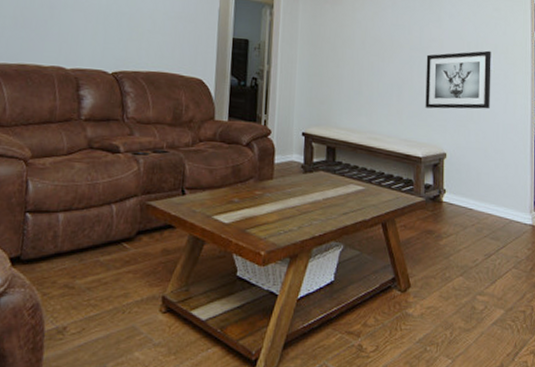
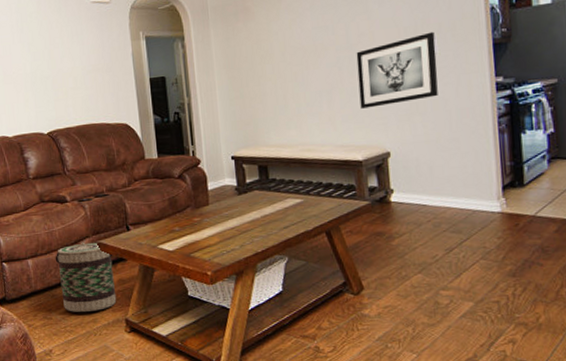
basket: none [92,200,161,285] -> present [55,242,117,313]

